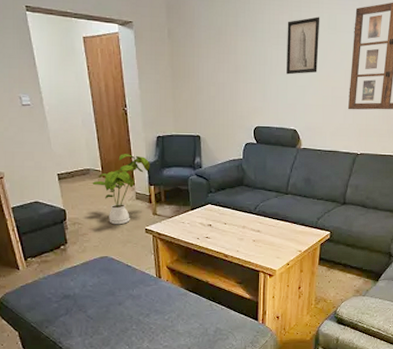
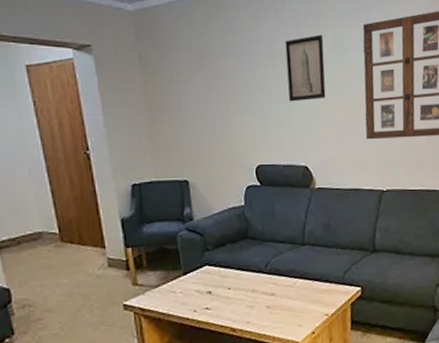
house plant: present [92,154,150,225] -> none [46,209,125,303]

